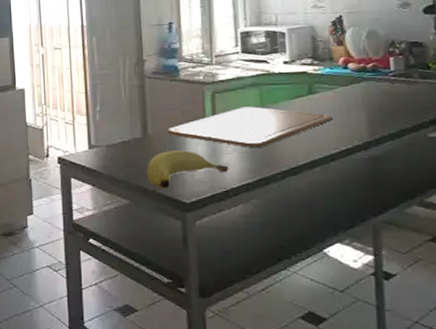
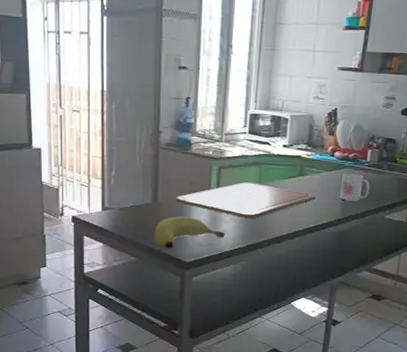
mug: none [362,86,401,119] -> present [340,173,370,201]

